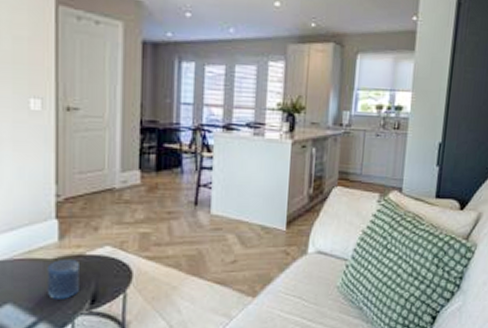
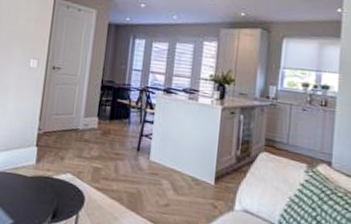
candle: present [47,260,79,299] -> none [23,178,48,211]

